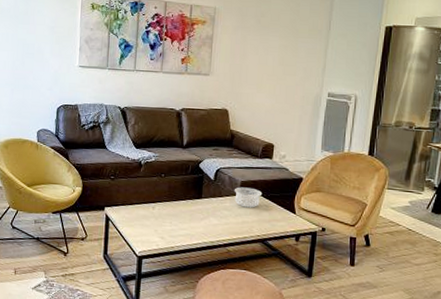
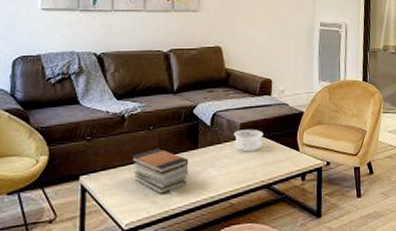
book stack: none [145,193,193,232] -> present [131,148,189,194]

